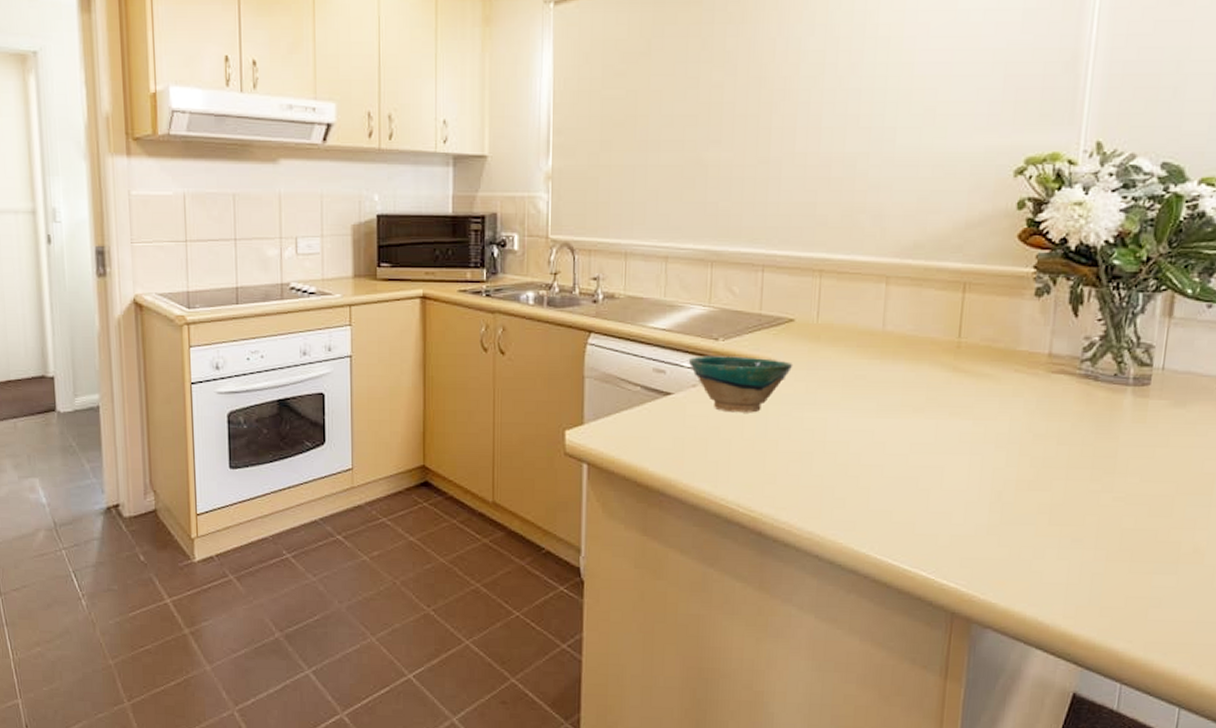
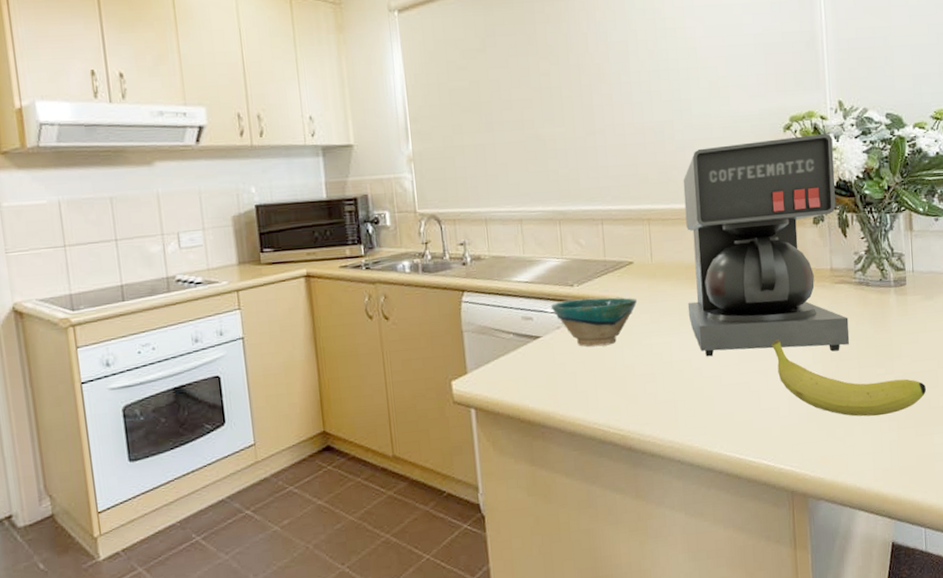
coffee maker: none [853,182,1080,455] -> present [683,133,850,357]
fruit: none [954,432,1154,542] -> present [771,339,926,417]

